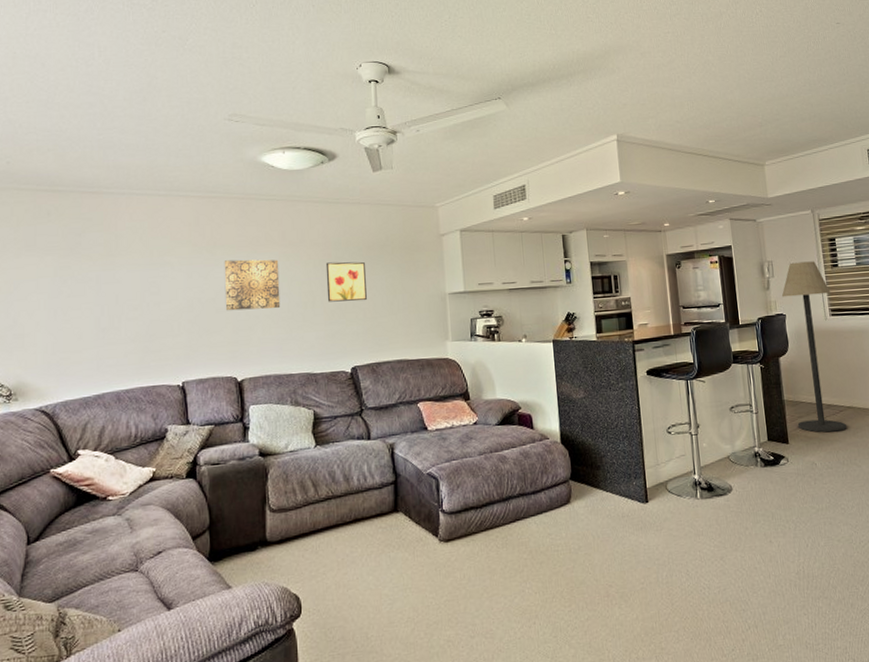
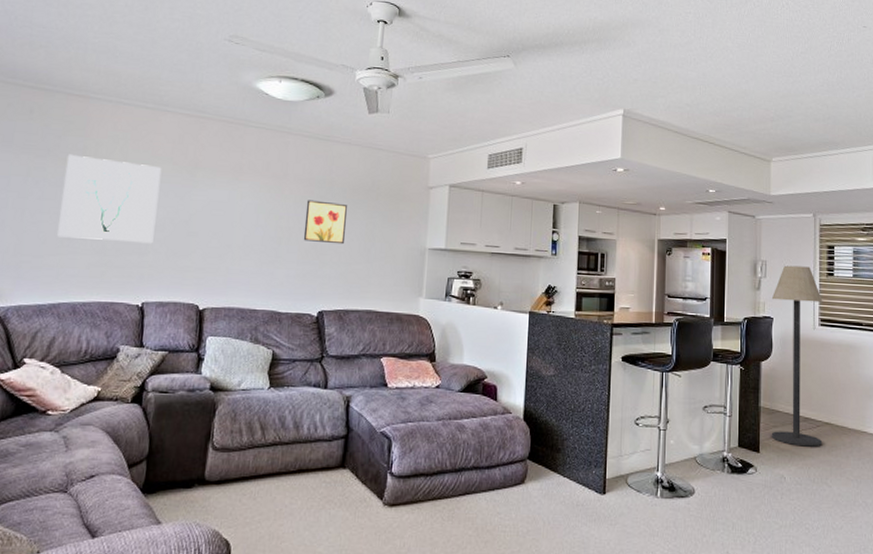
wall art: none [90,250,184,331] -> present [57,154,162,244]
wall art: present [224,259,281,311] -> none [197,183,259,241]

